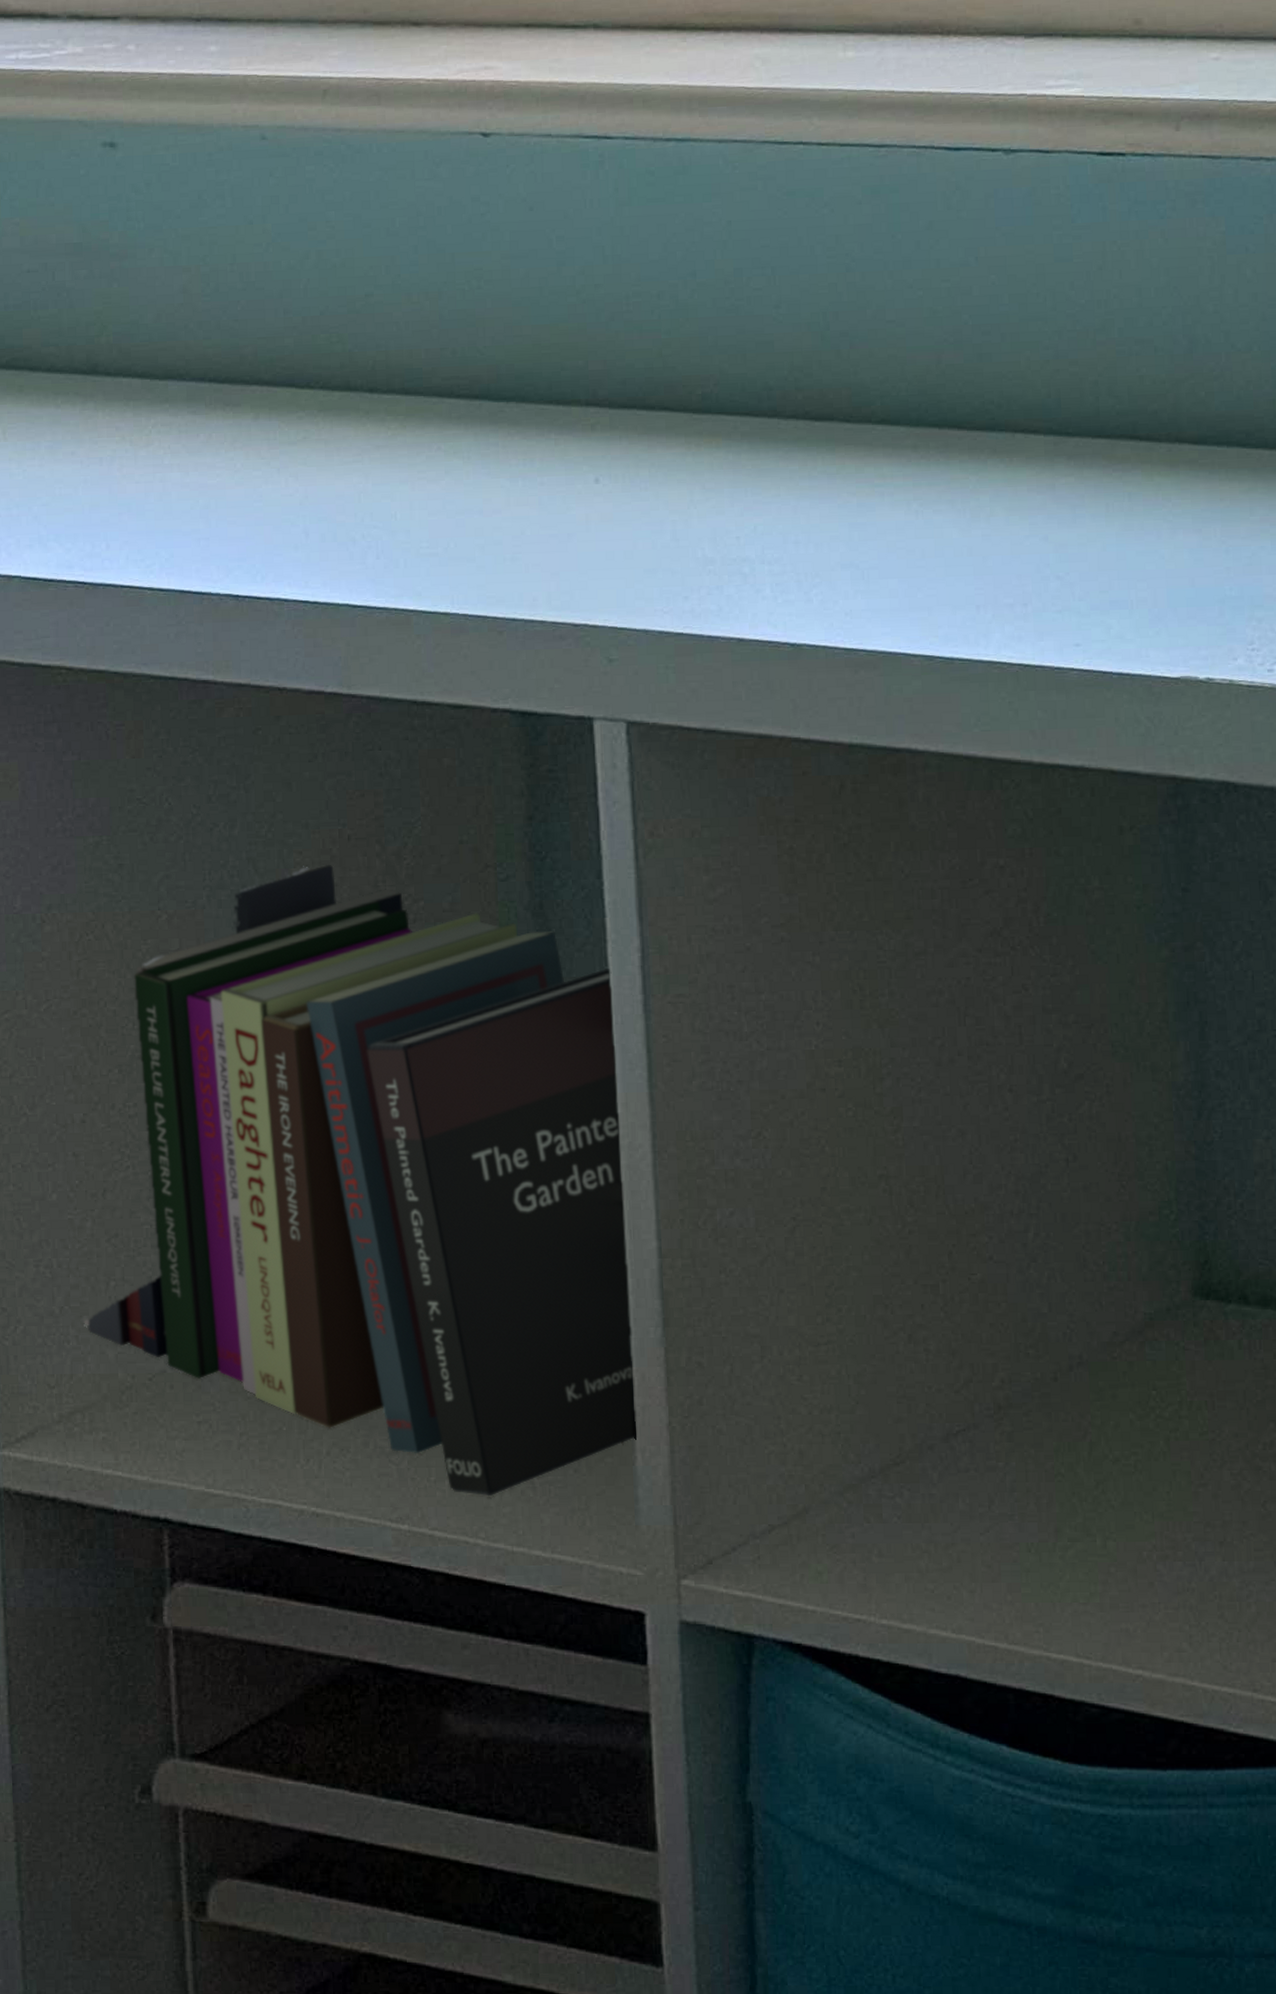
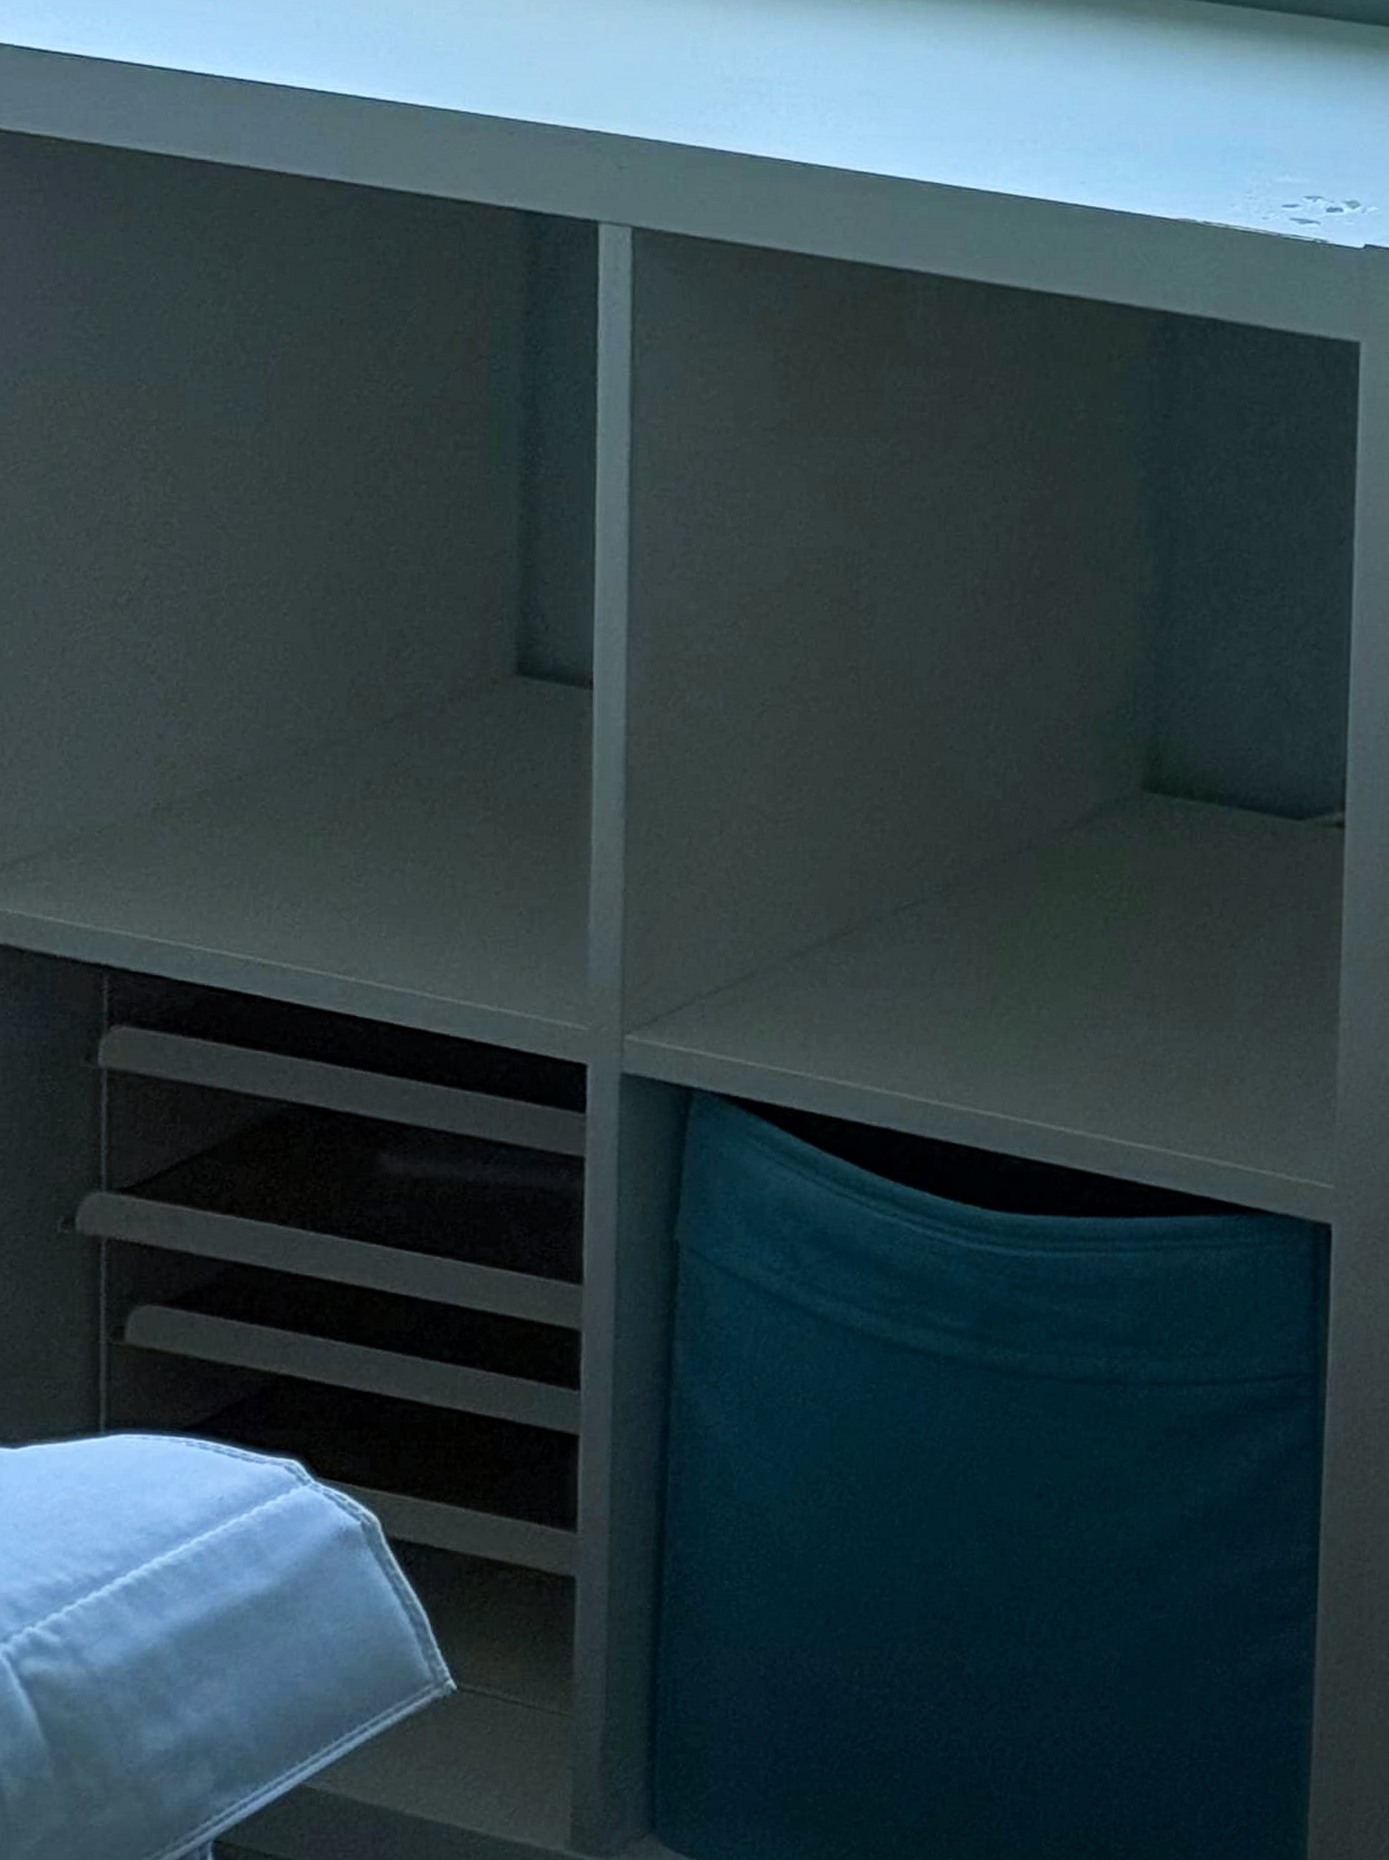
books: present [83,865,637,1496] -> none [32,346,599,952]

